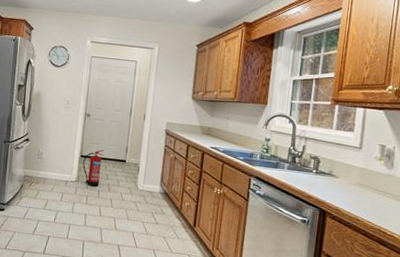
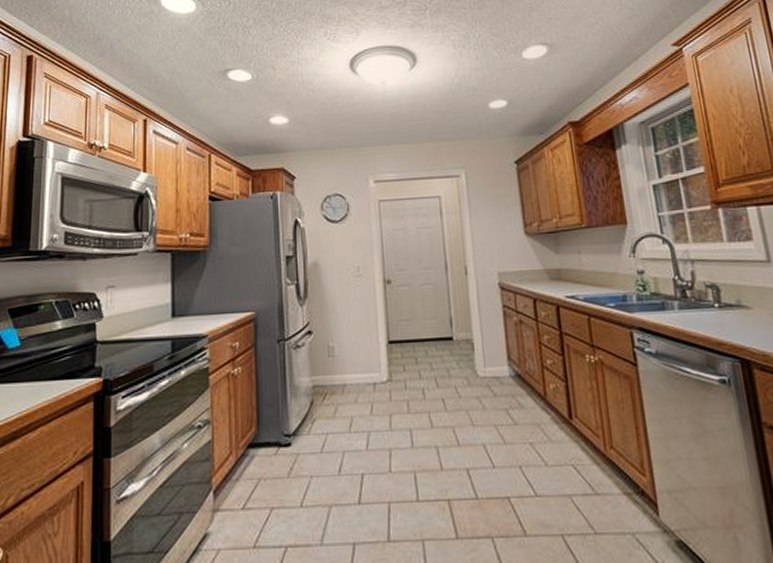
fire extinguisher: present [82,150,104,188] -> none [393,328,422,386]

